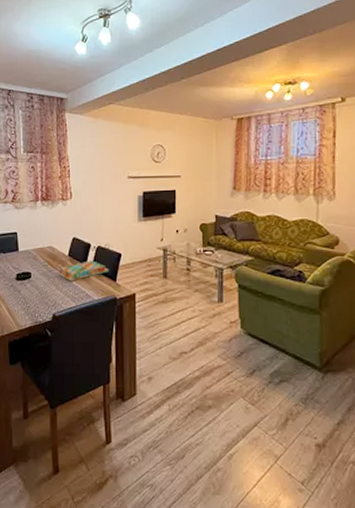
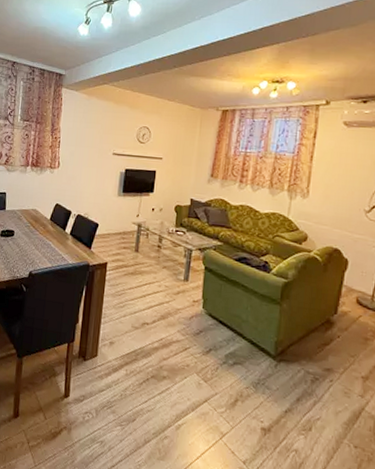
board game: present [59,260,110,282] -> none [39,226,86,244]

